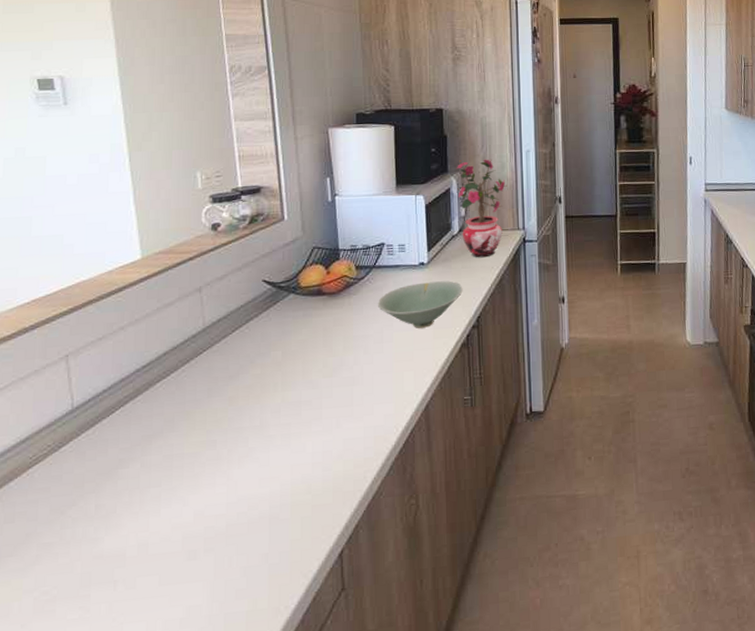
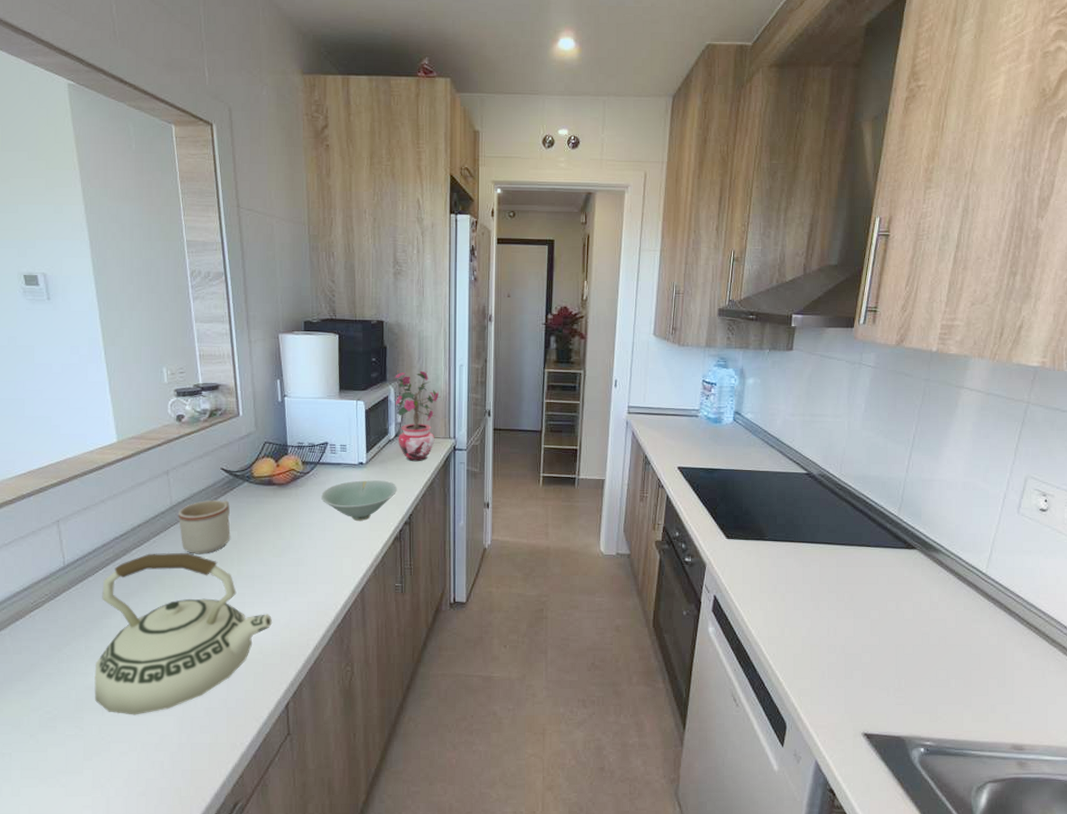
teakettle: none [105,381,323,586] -> present [94,552,273,715]
mug: none [211,316,274,382] -> present [178,499,231,554]

